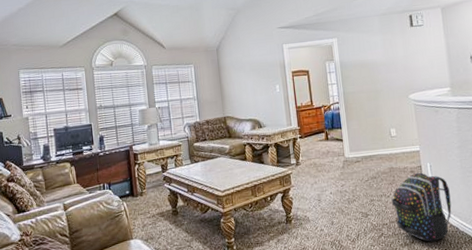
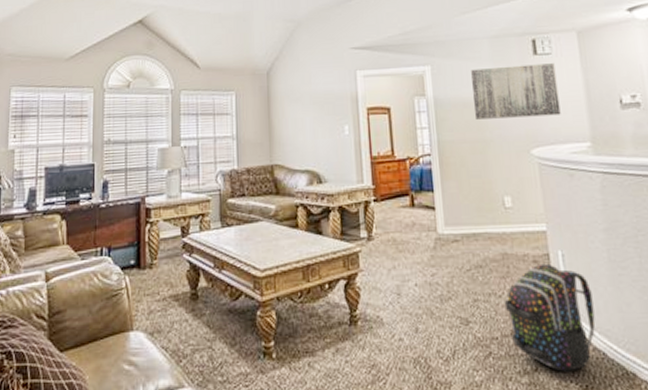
wall art: none [366,32,430,76] -> present [471,63,561,120]

